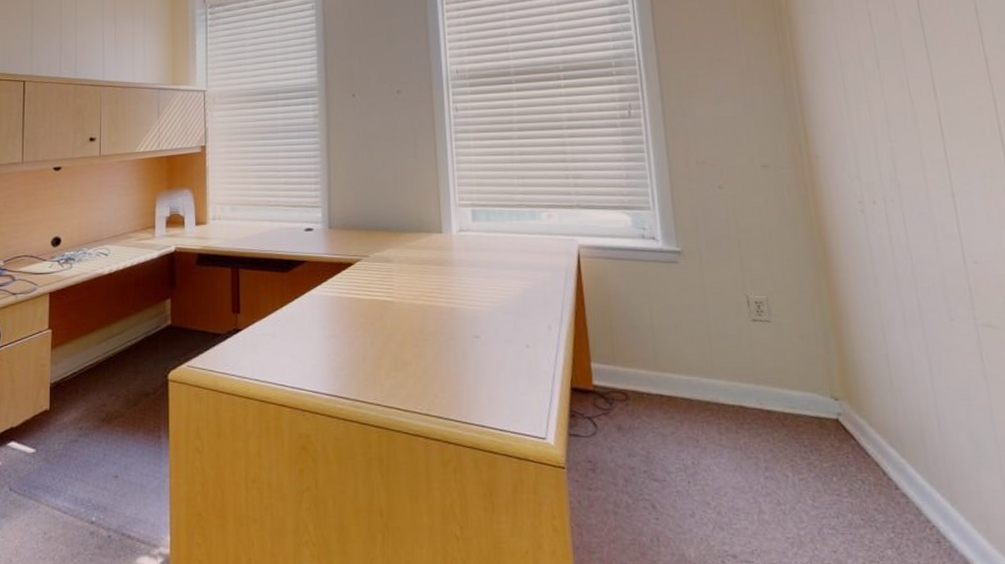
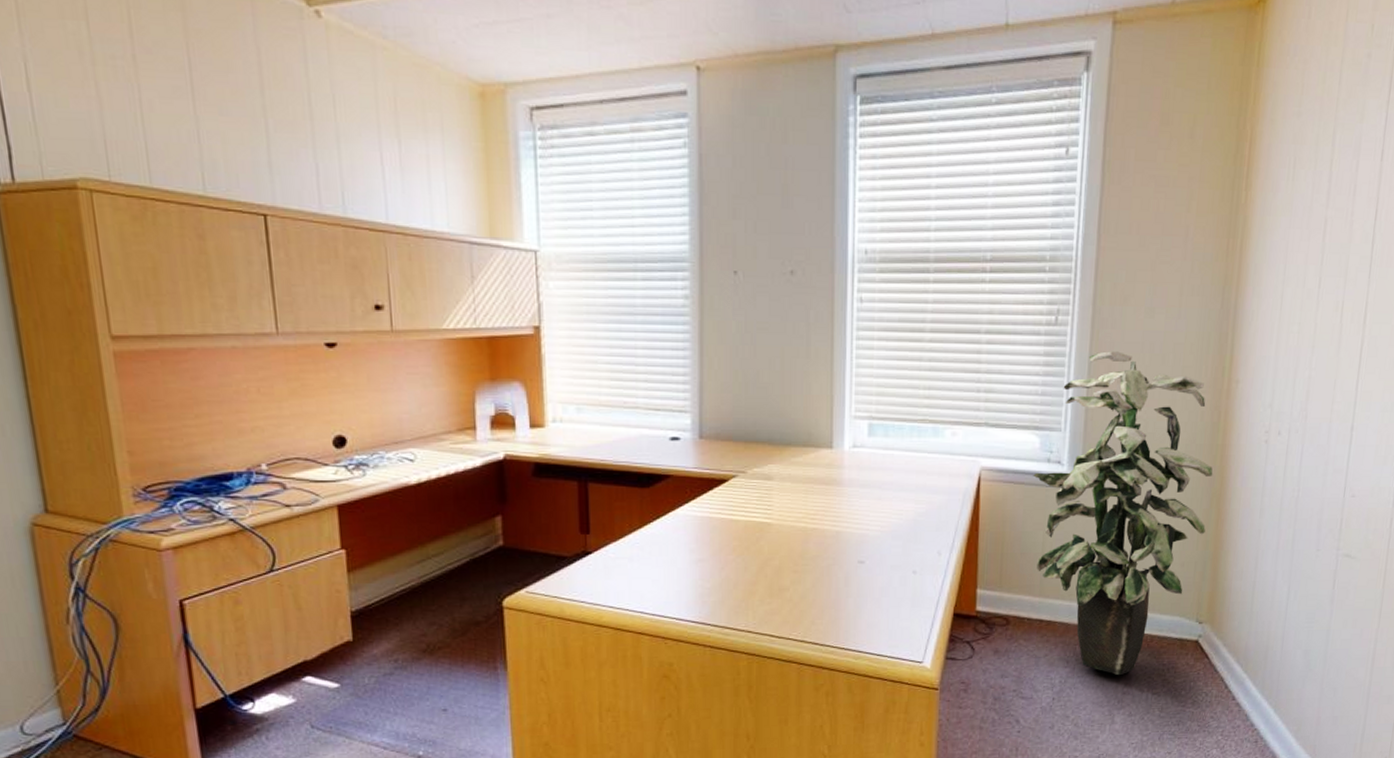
indoor plant: none [630,136,819,458] -> present [1033,351,1213,676]

